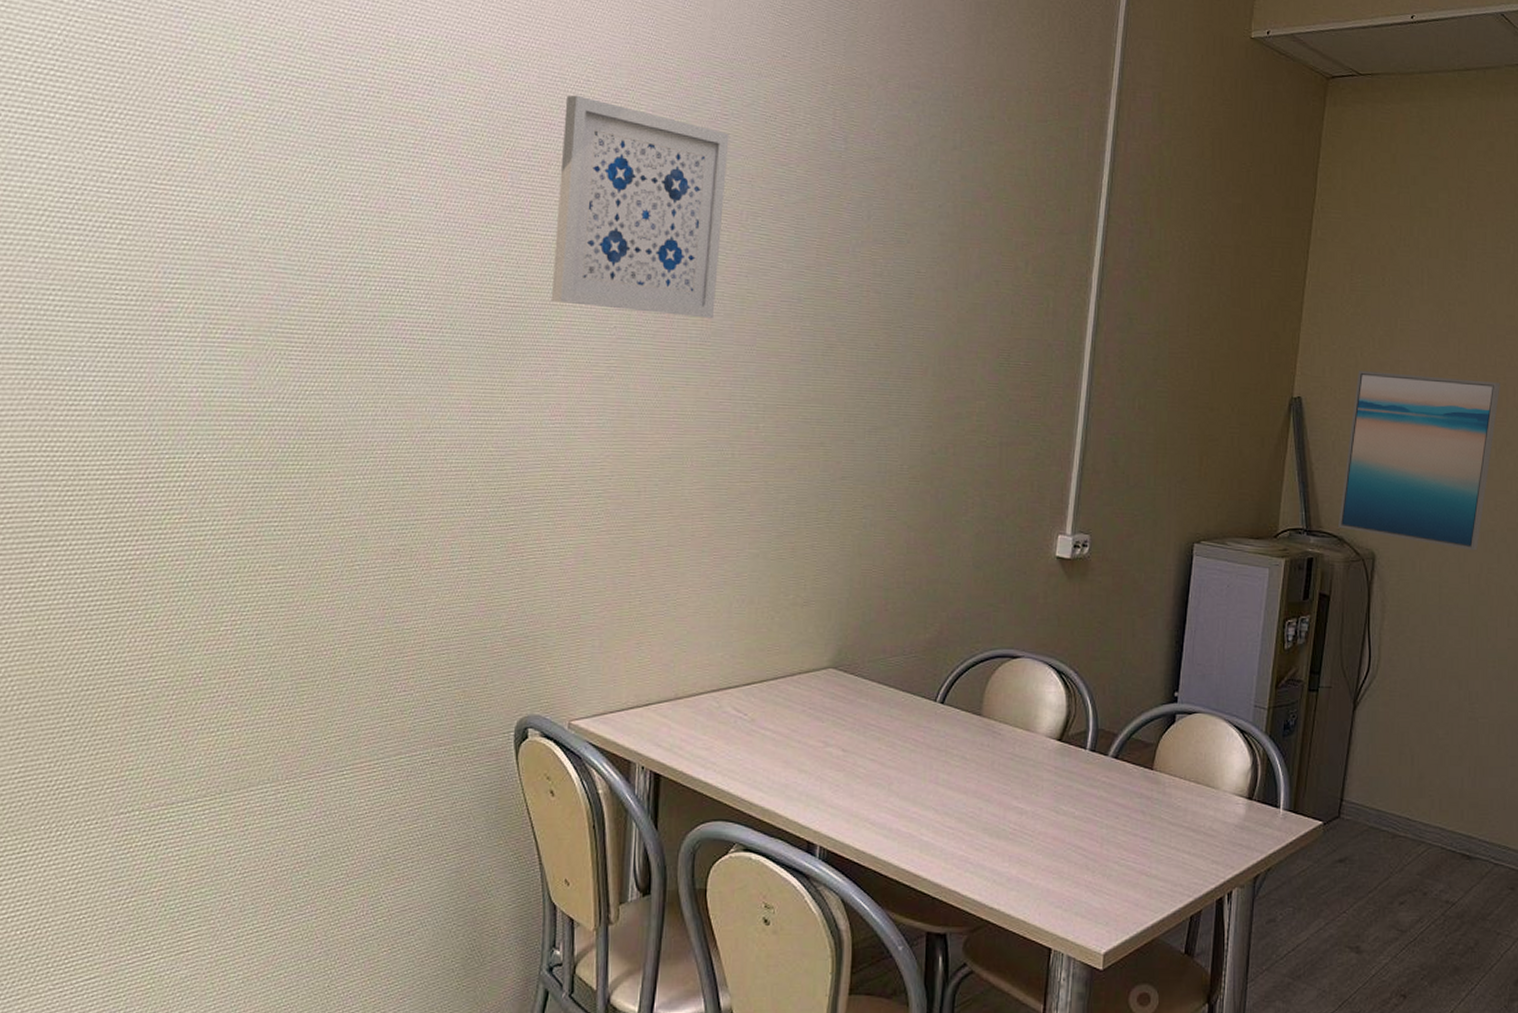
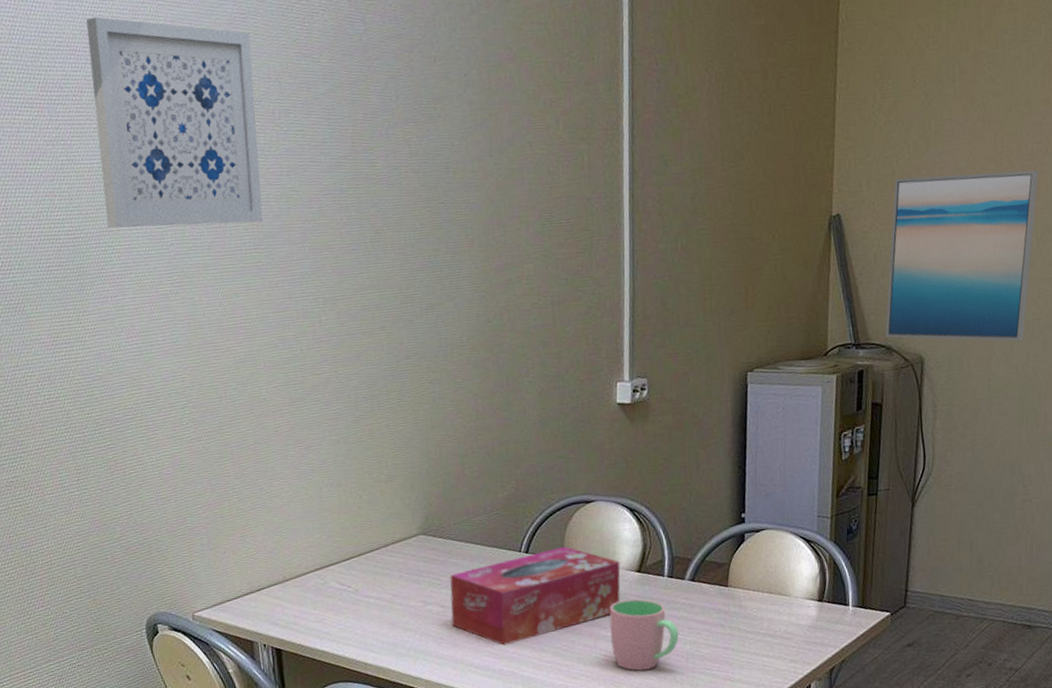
tissue box: none [852,701,1041,803] -> present [450,546,621,646]
cup: none [1022,769,1096,851] -> present [609,599,679,671]

